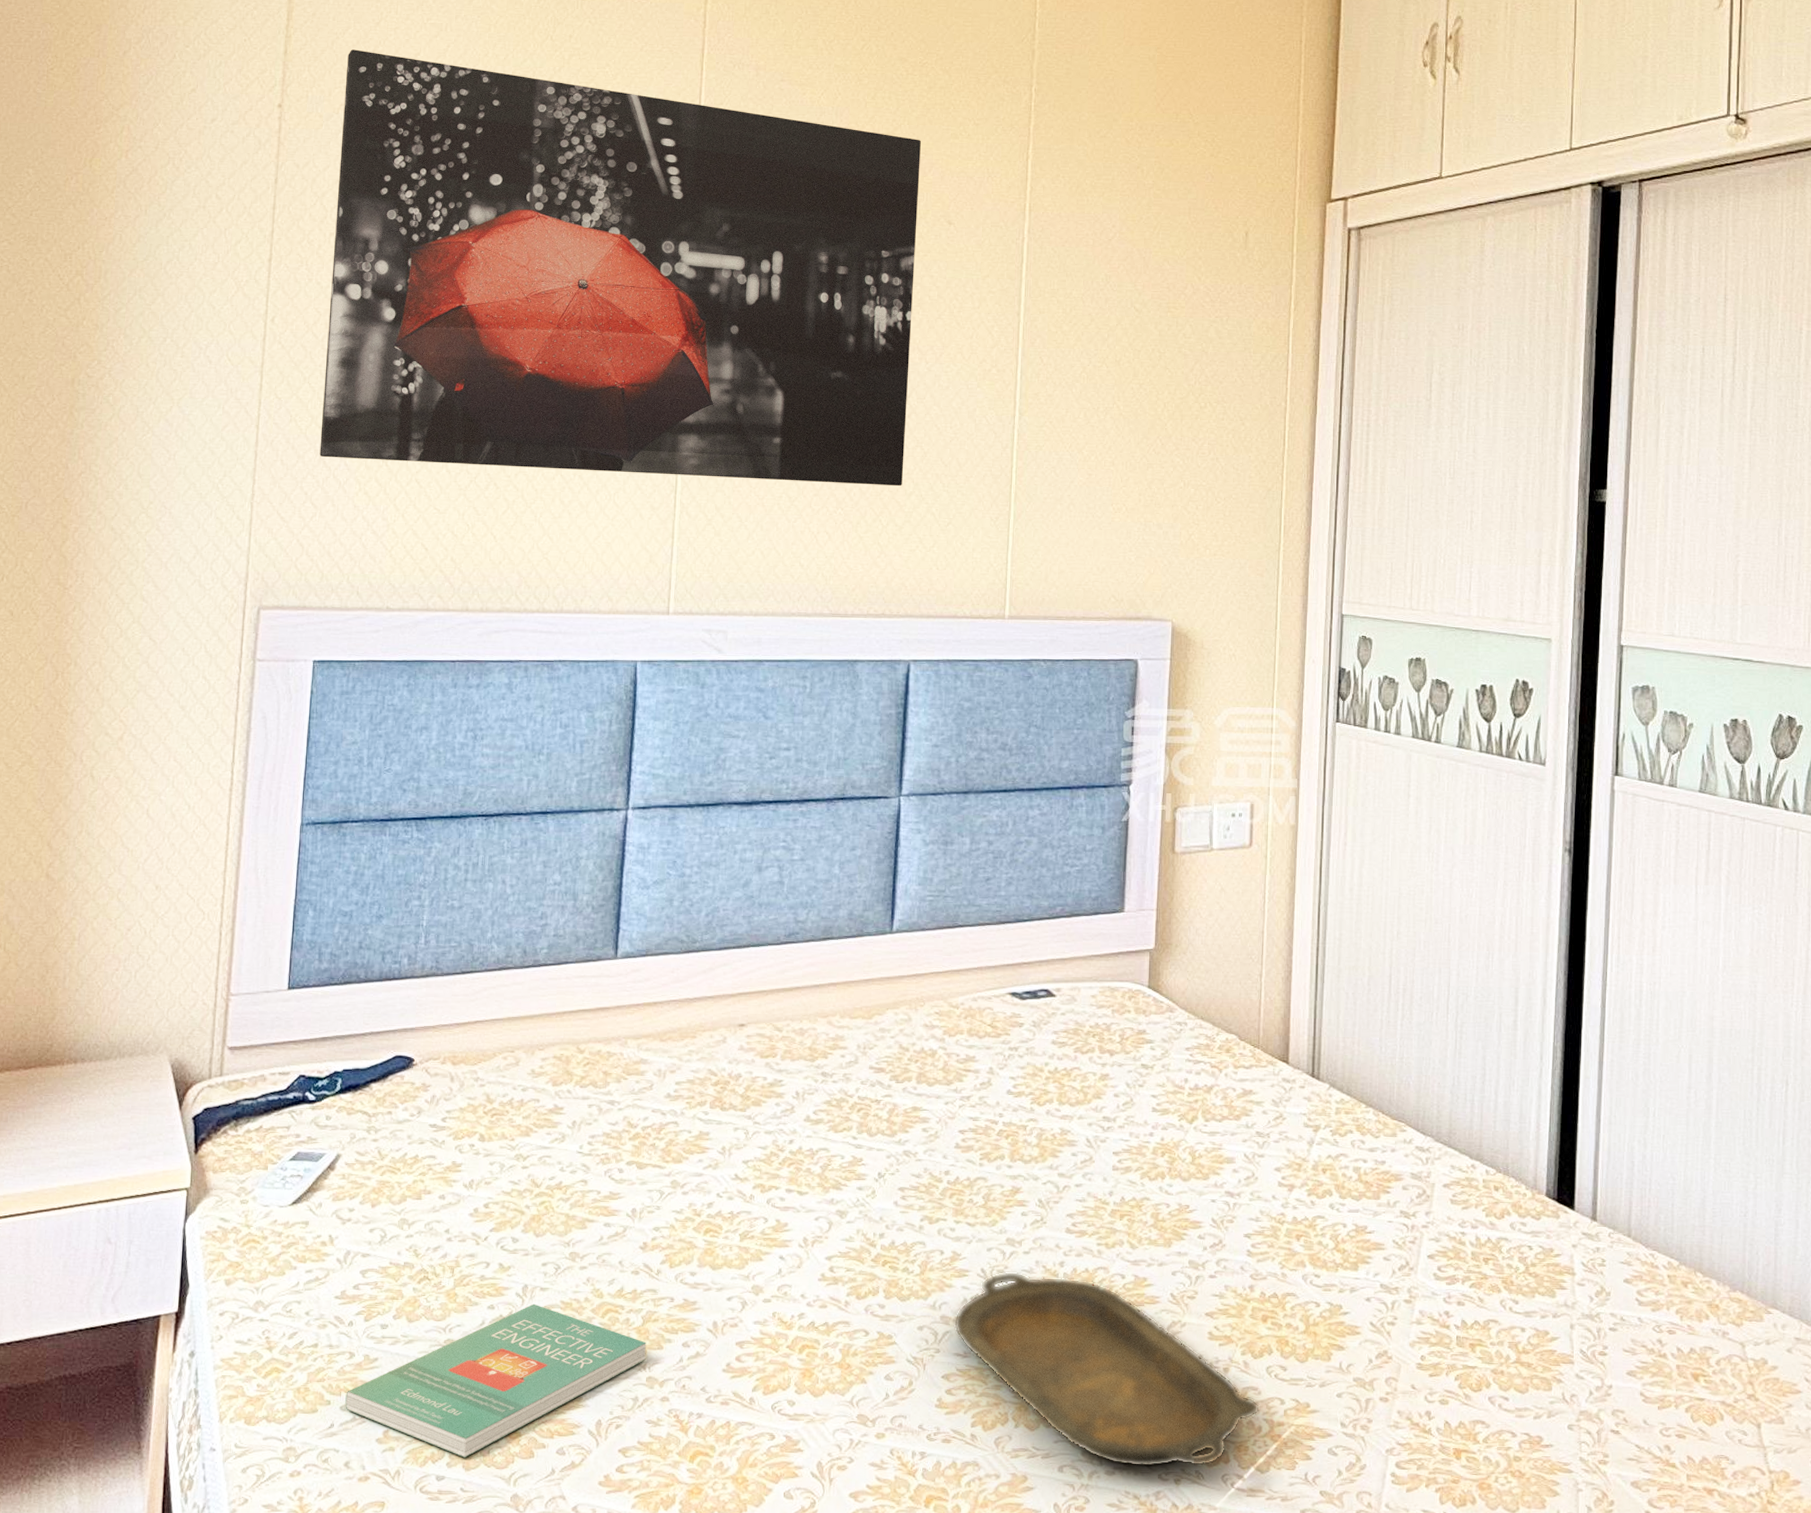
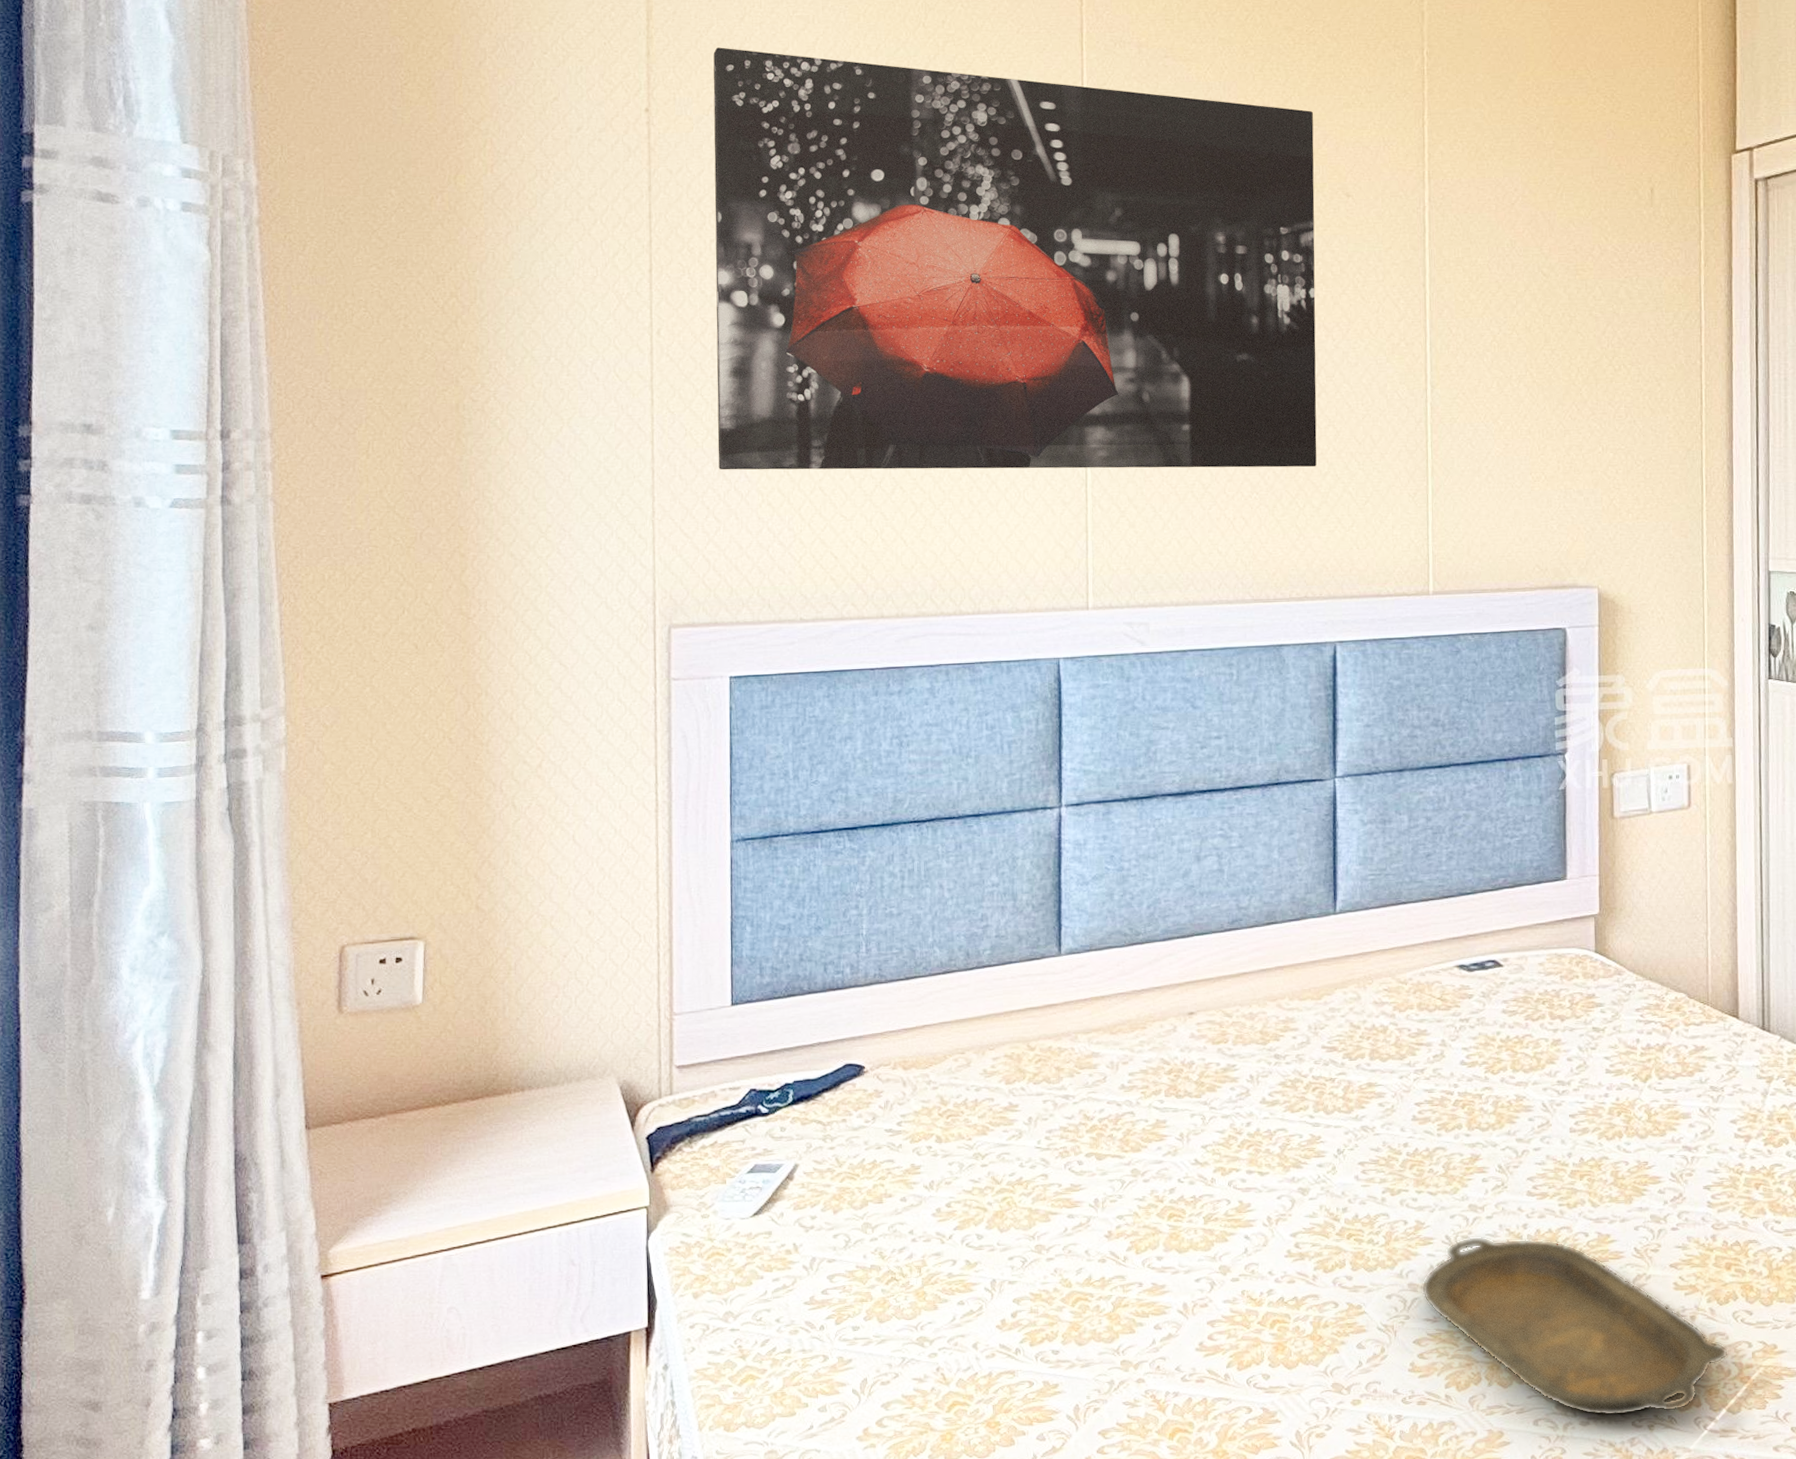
book: present [345,1303,646,1458] -> none [822,1297,1119,1450]

